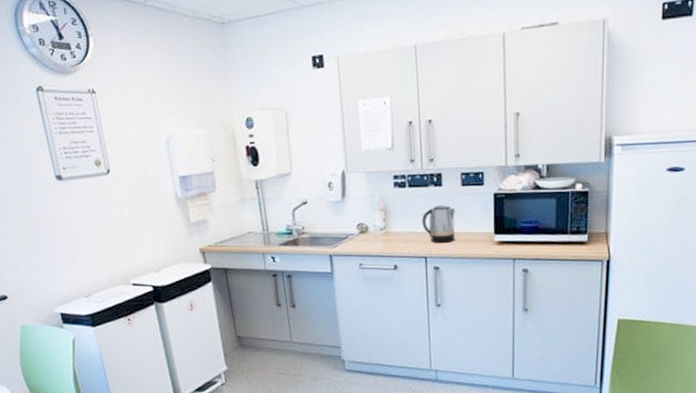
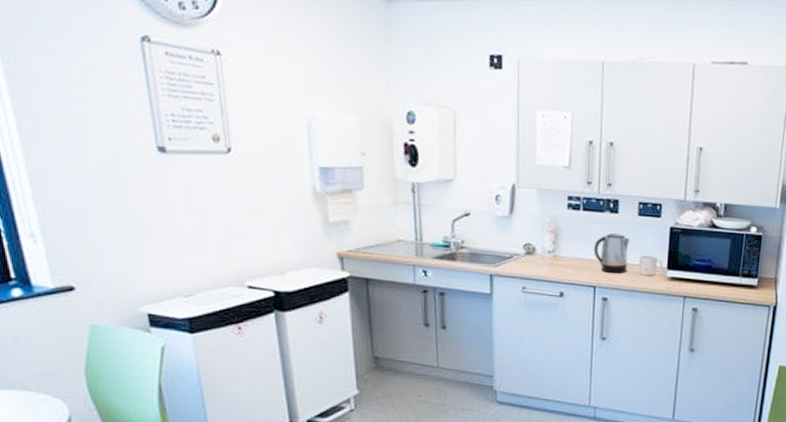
mug: none [466,222,489,242] -> present [639,255,662,276]

